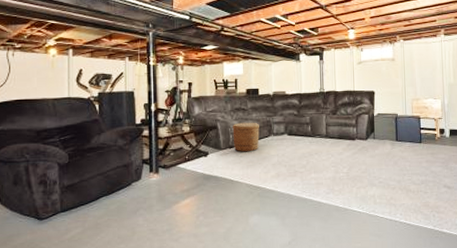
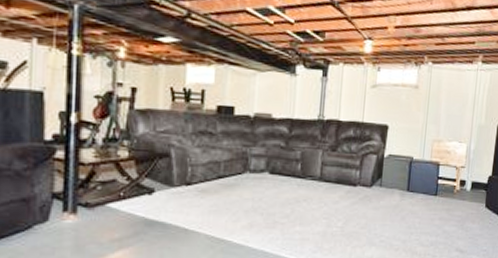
basket: present [233,122,259,152] -> none [192,151,231,193]

